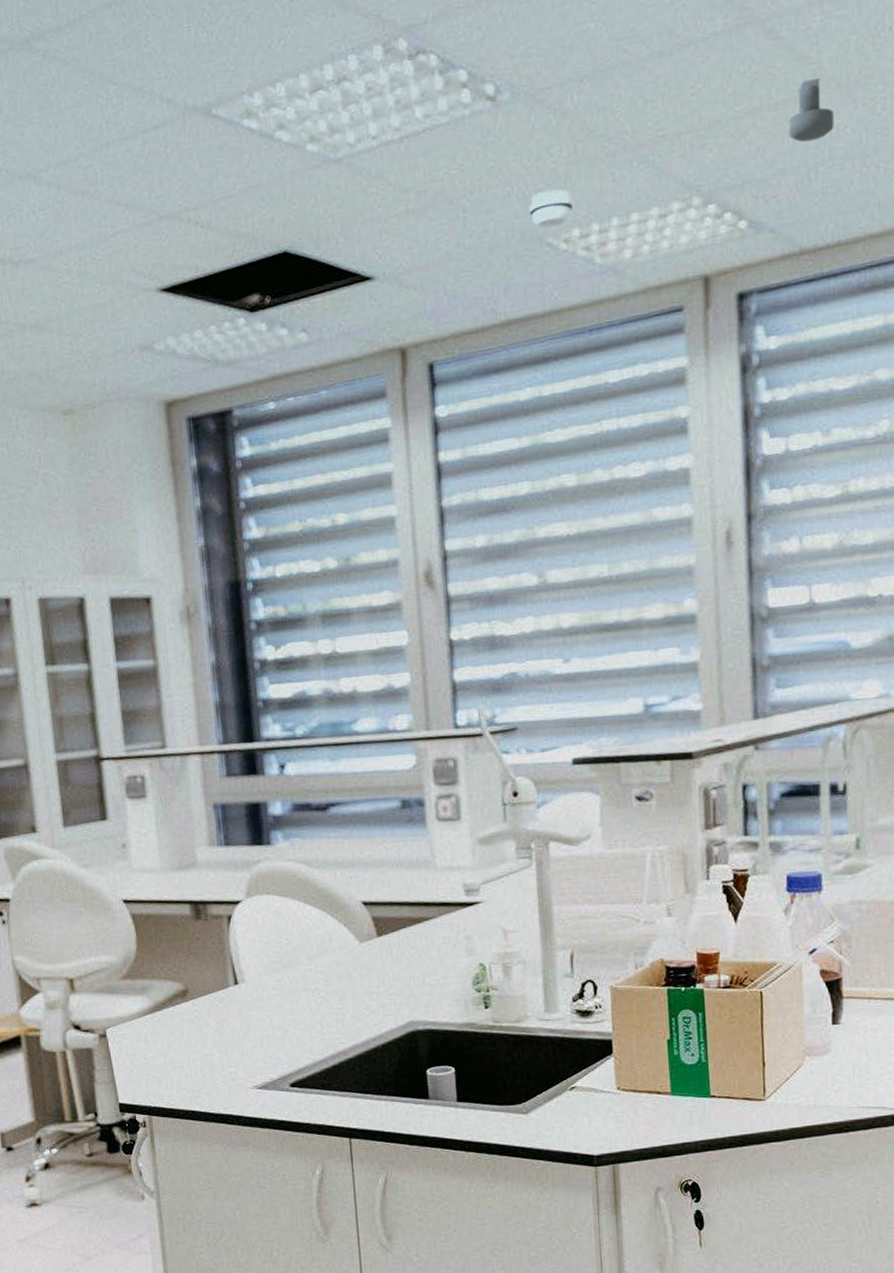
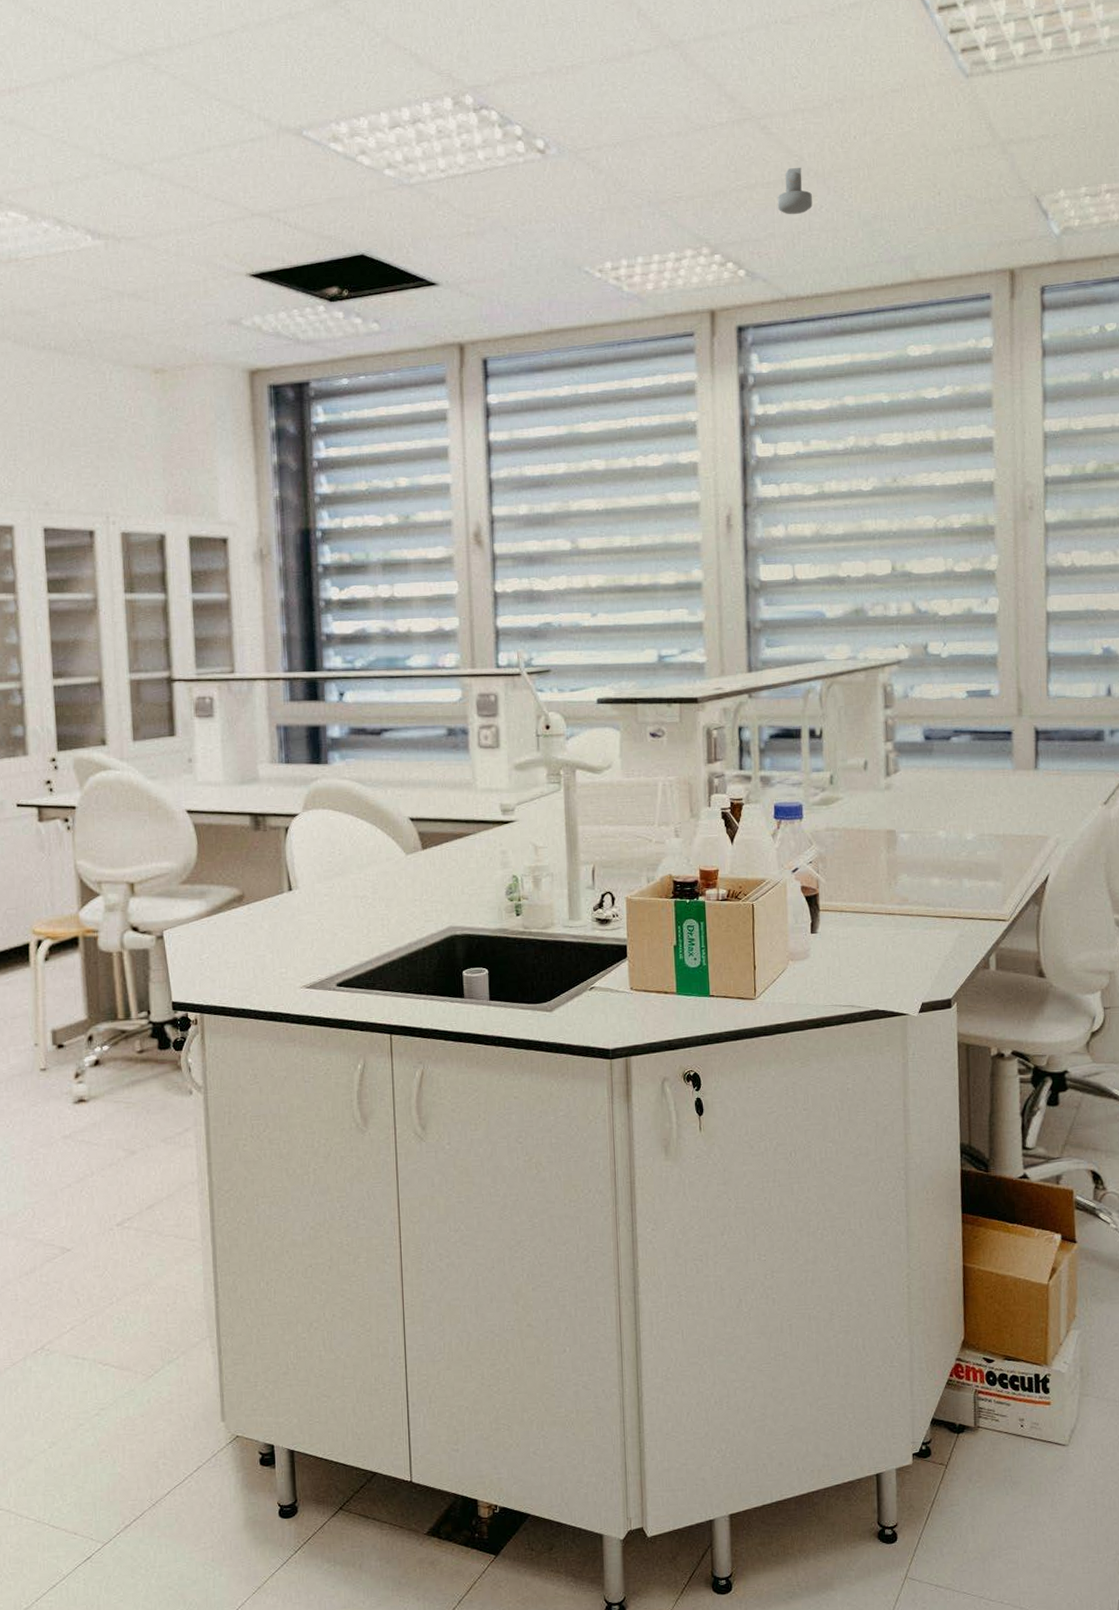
smoke detector: present [529,189,574,229] -> none [570,229,607,260]

